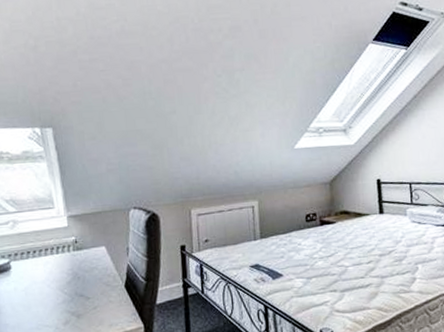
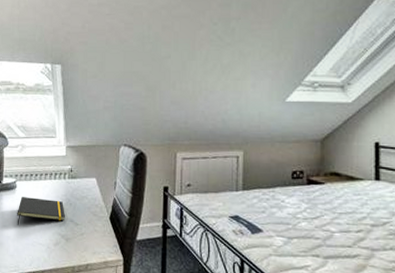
notepad: none [14,275,75,310] -> present [17,197,66,225]

